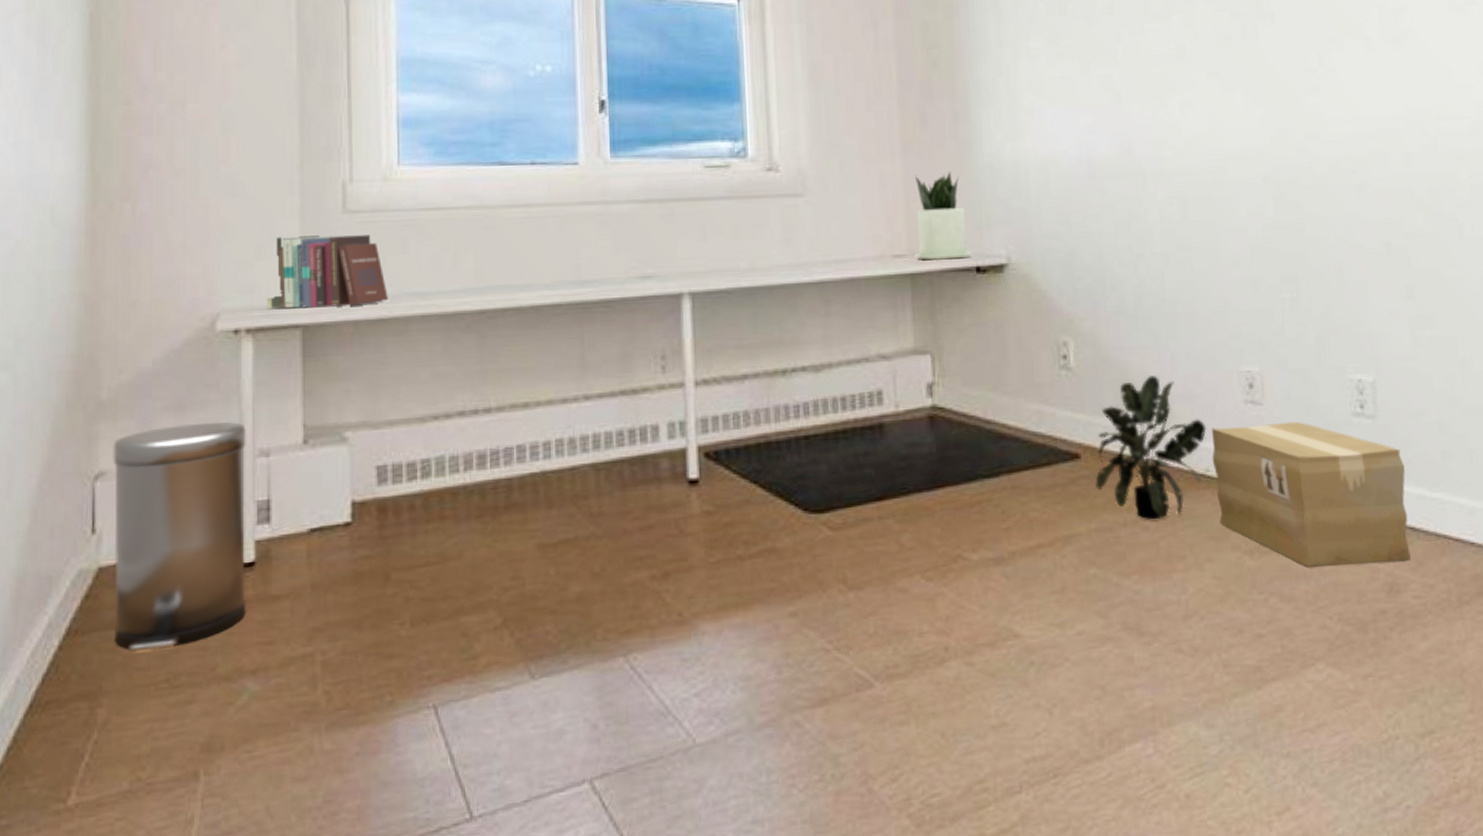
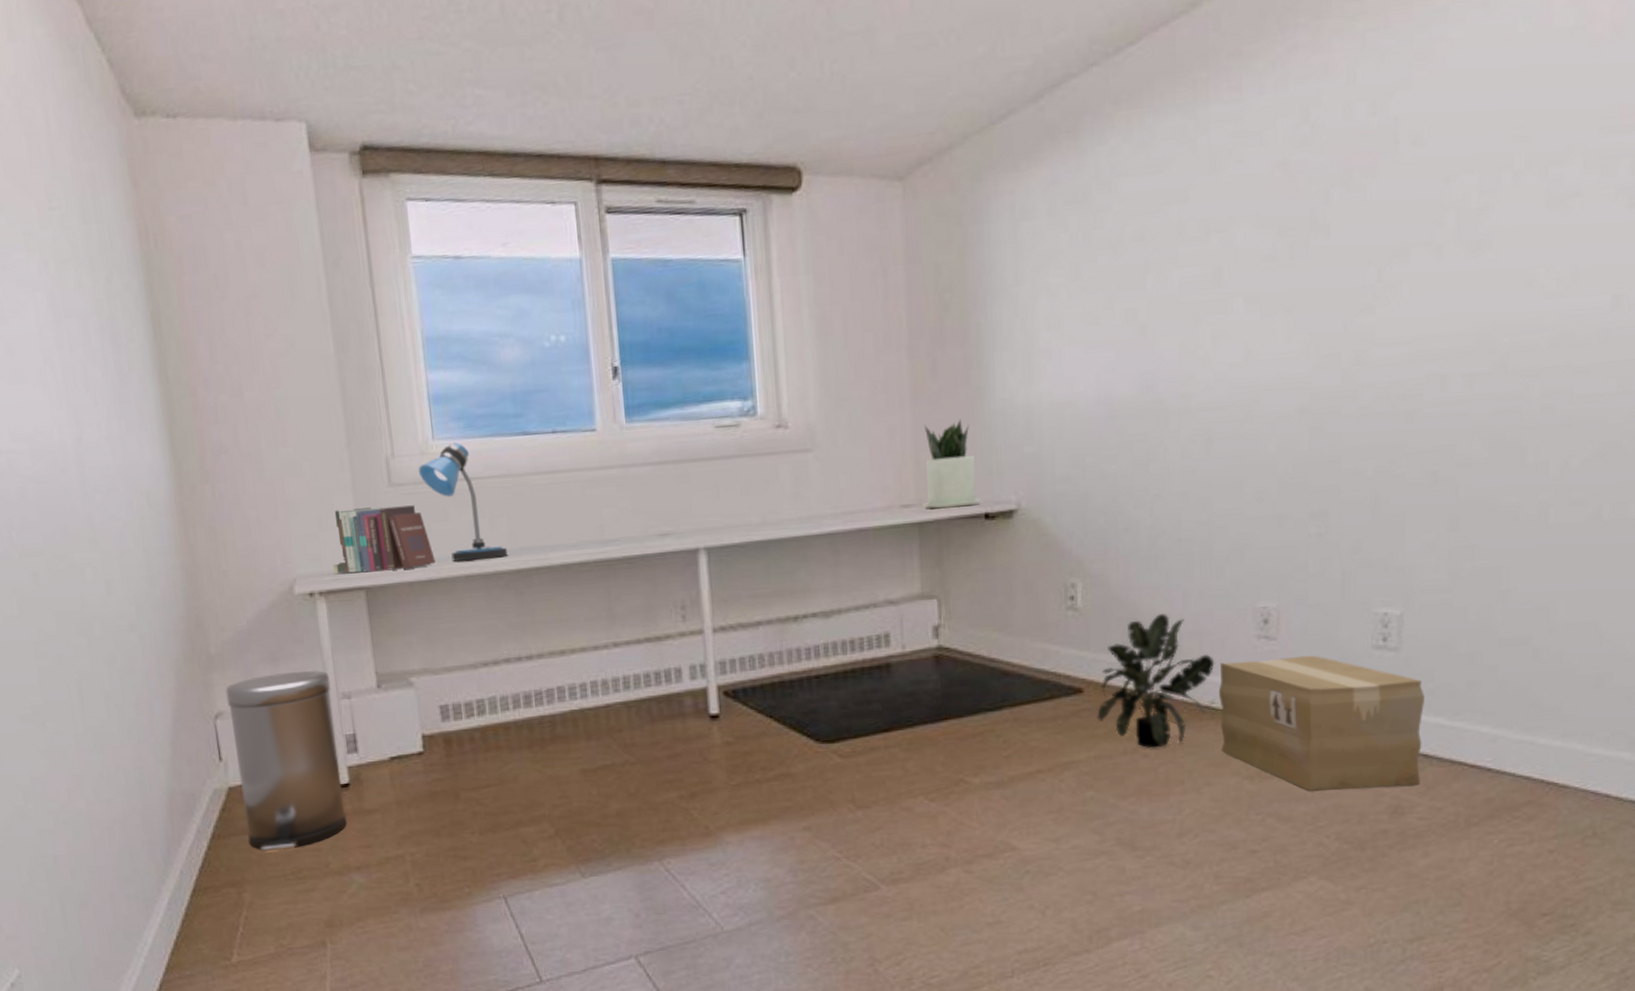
desk lamp: none [378,169,471,300] -> present [418,442,507,562]

